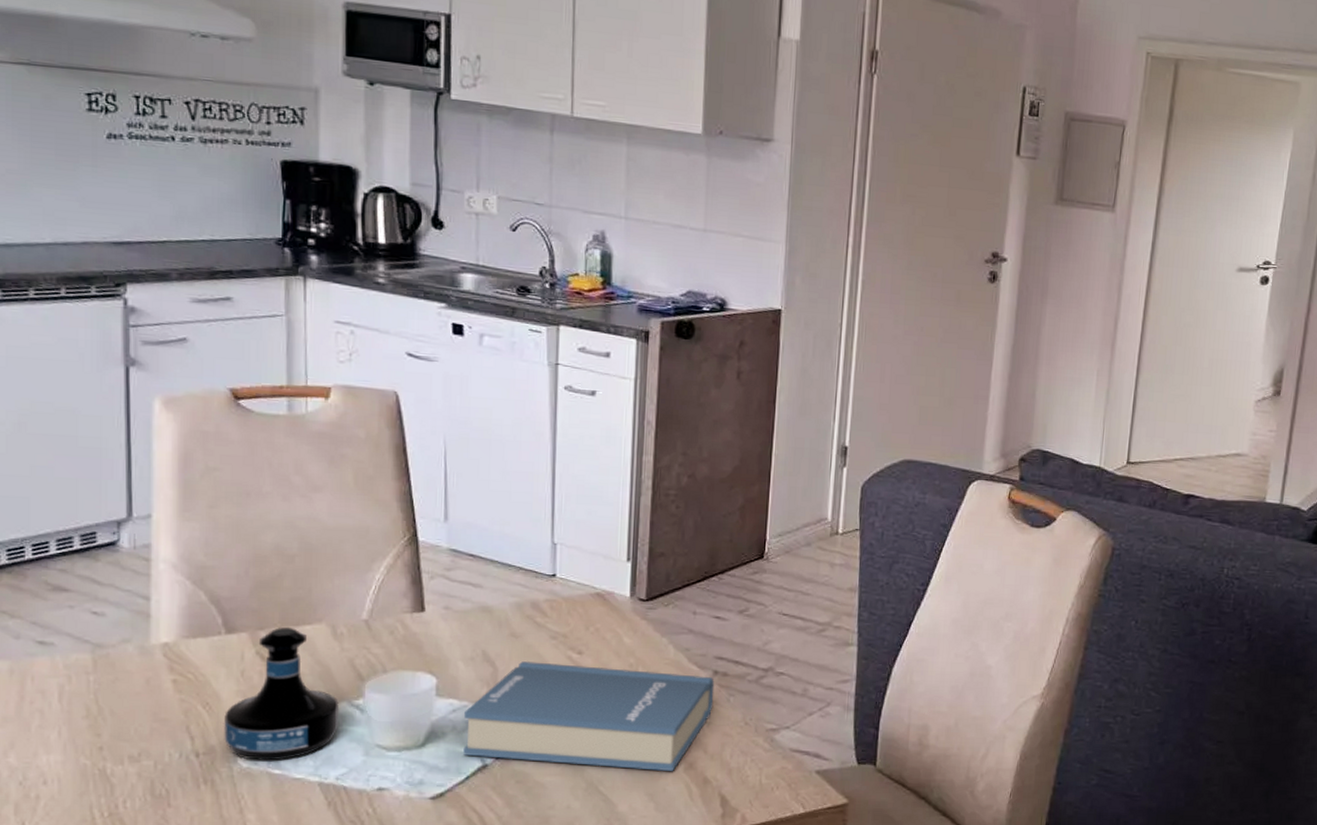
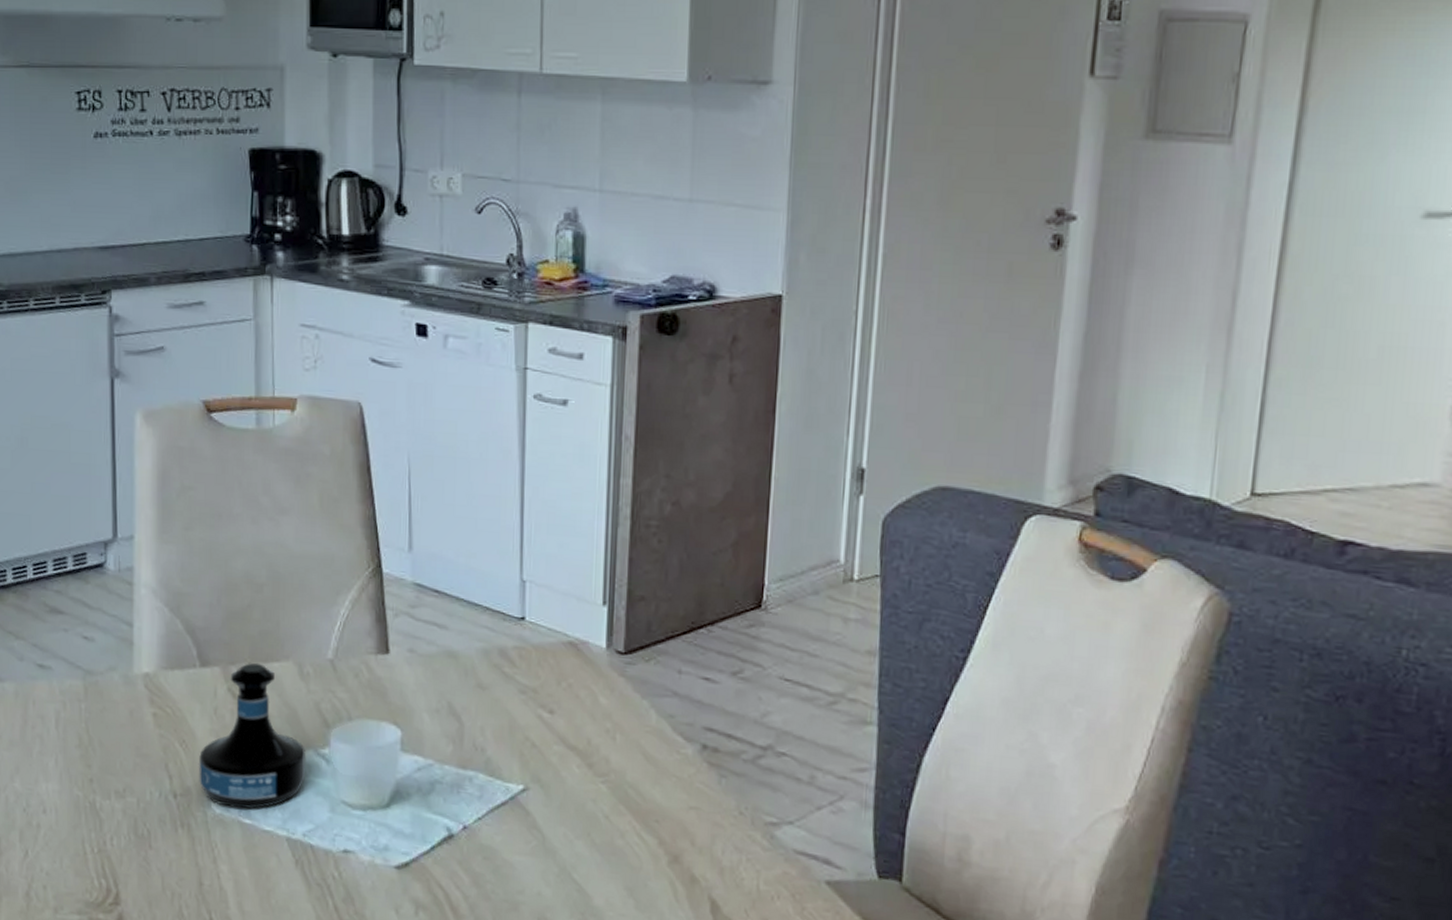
hardback book: present [463,661,715,771] -> none [428,717,703,864]

